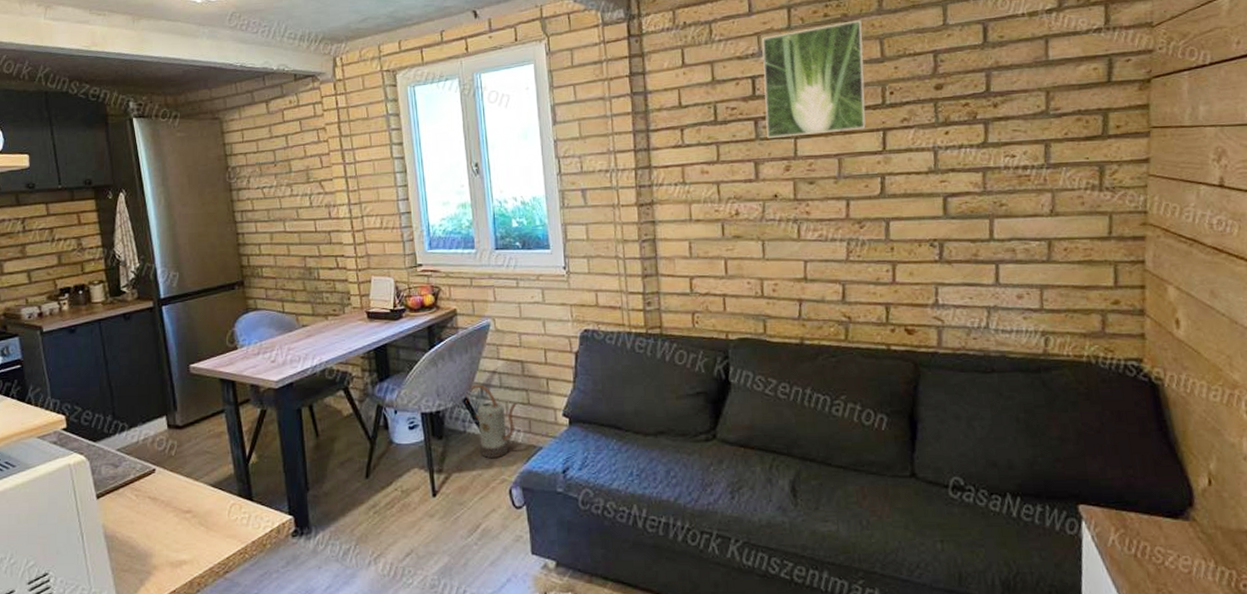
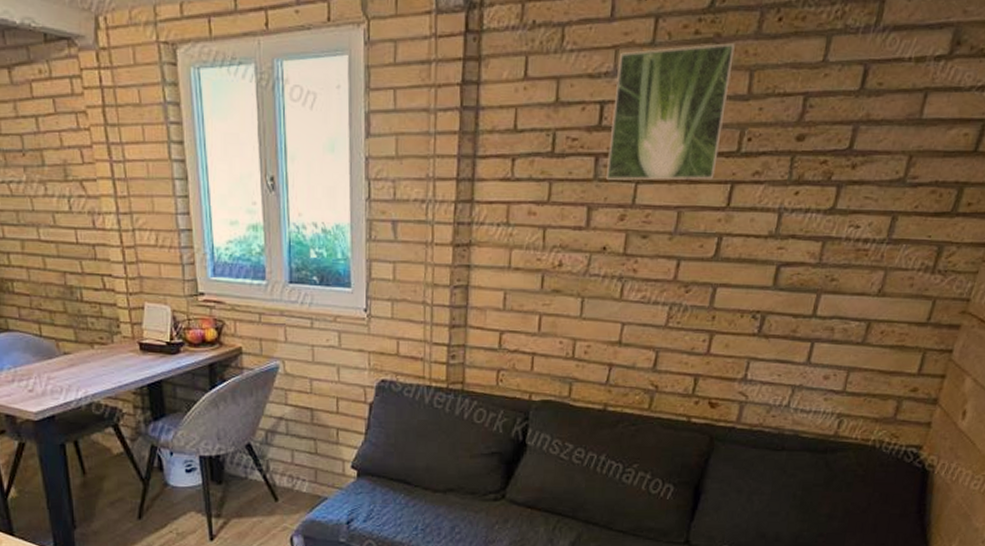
watering can: present [465,384,517,459] -> none [248,430,304,507]

